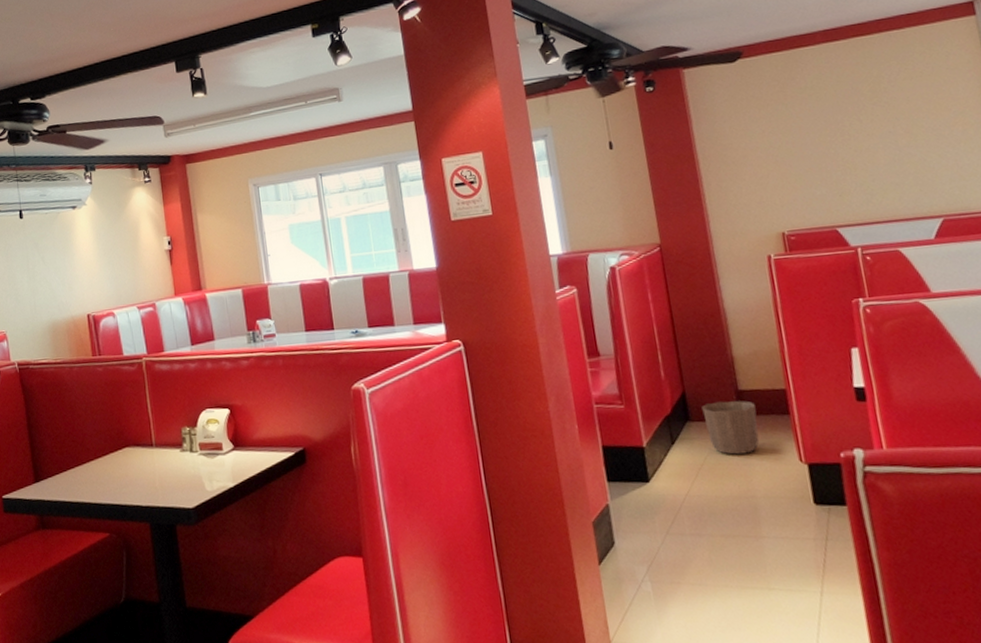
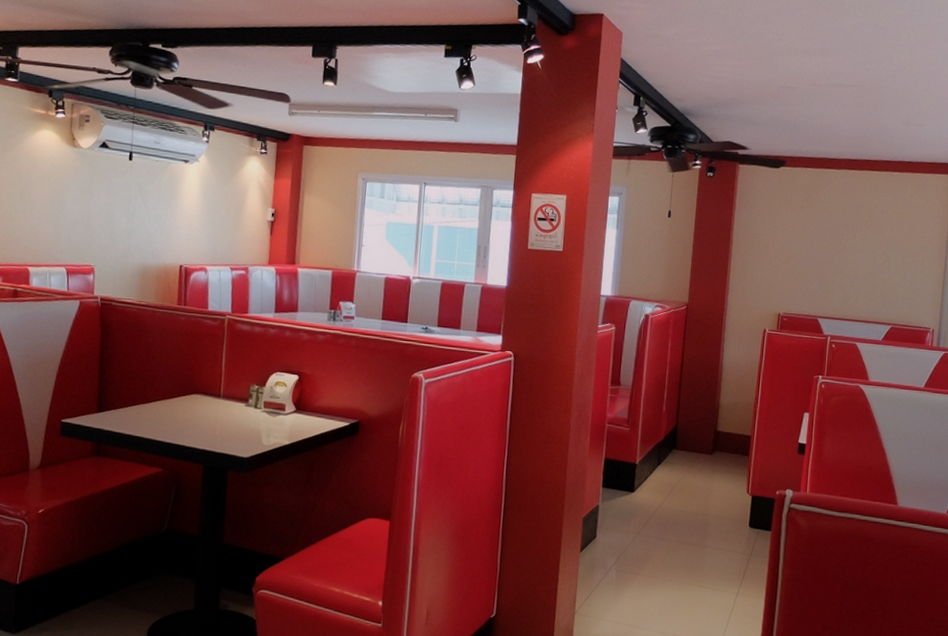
waste basket: present [702,400,760,455] -> none [686,437,726,481]

